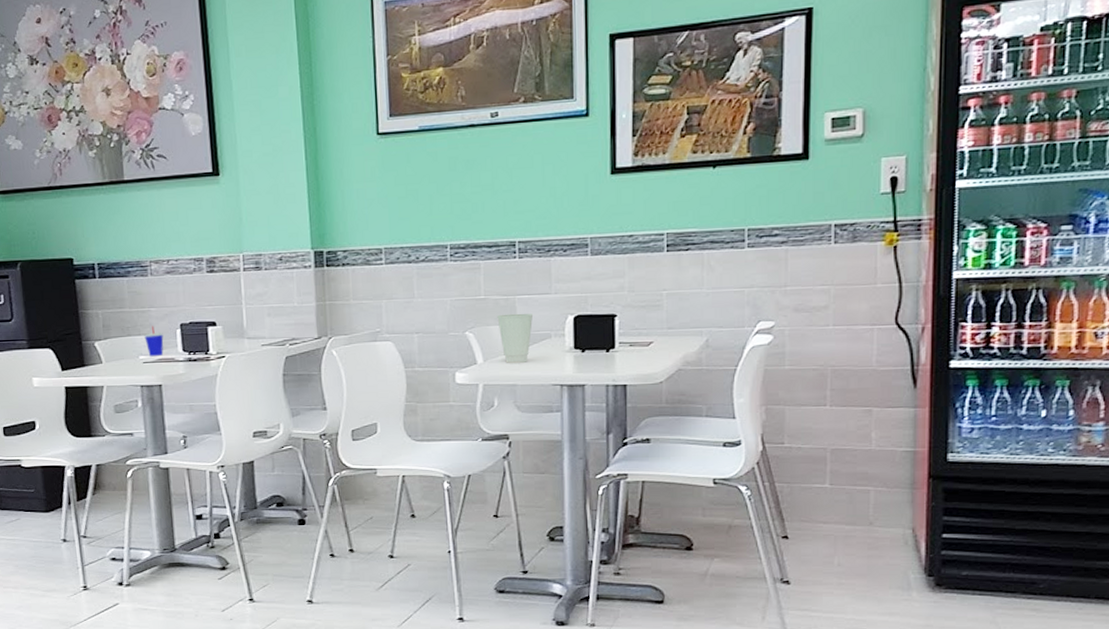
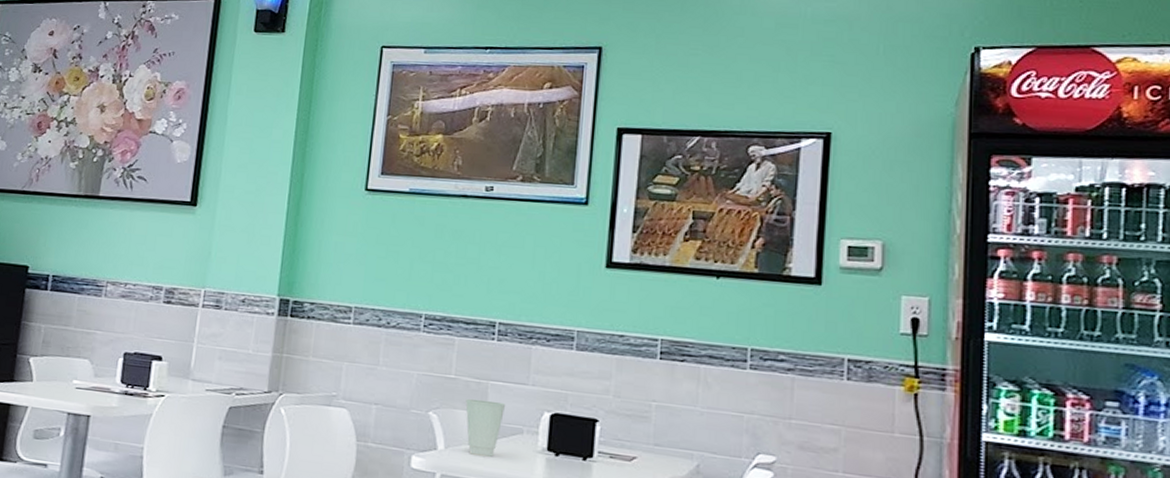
beverage cup: present [144,326,164,357] -> none [83,350,104,384]

